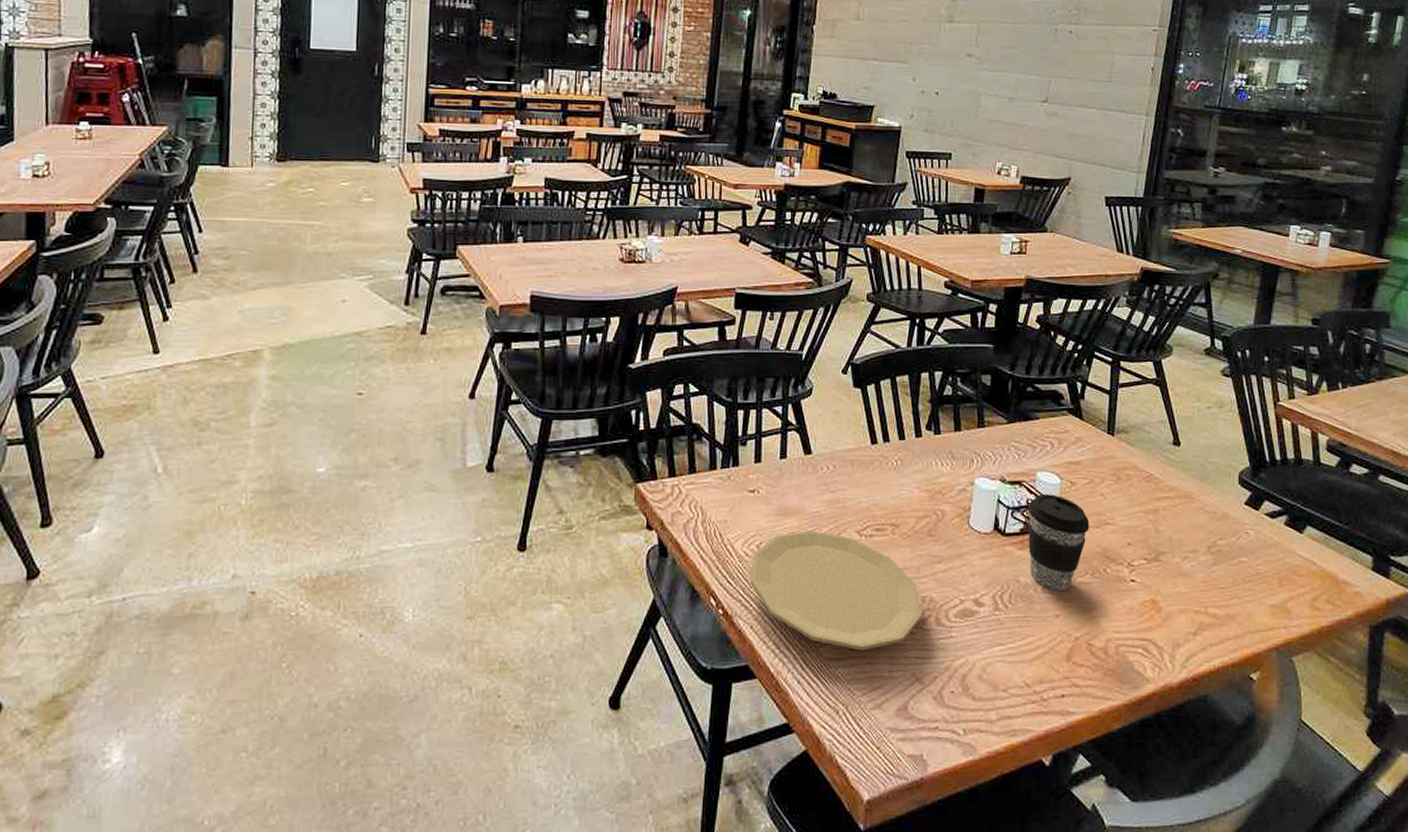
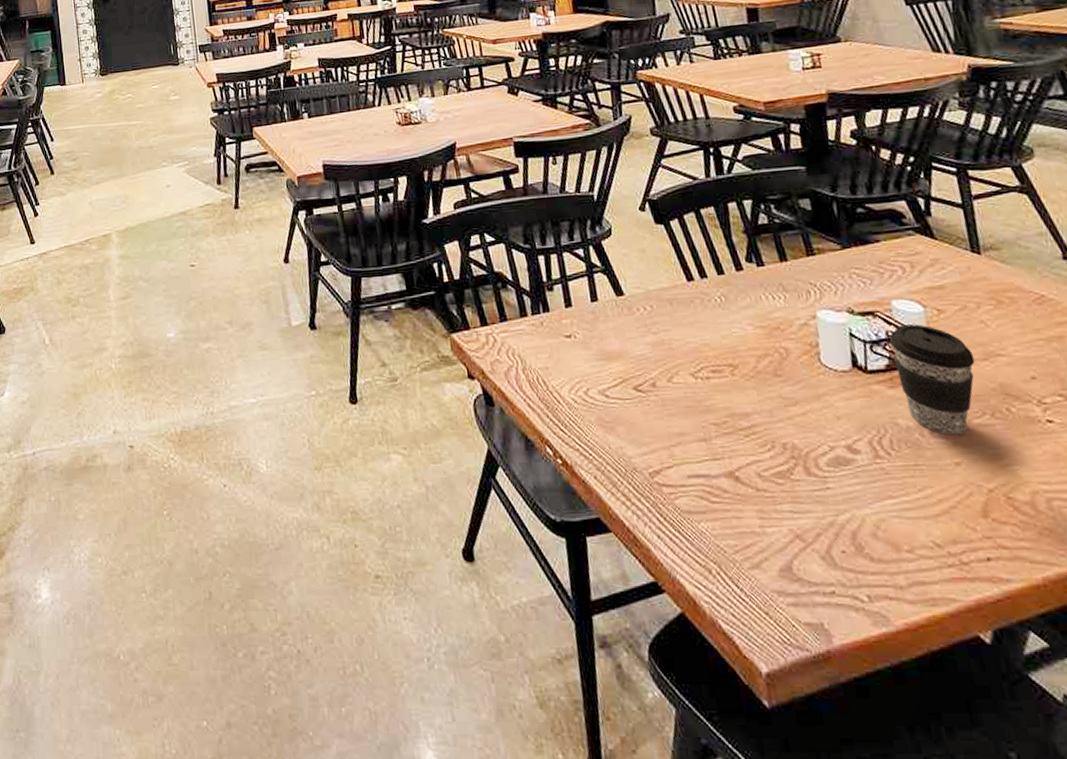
plate: present [750,530,922,651] -> none [582,374,788,503]

